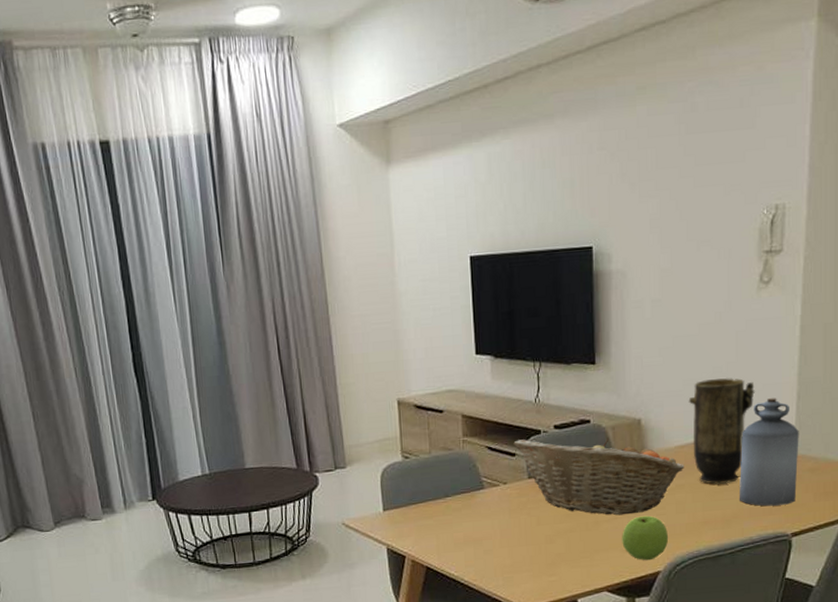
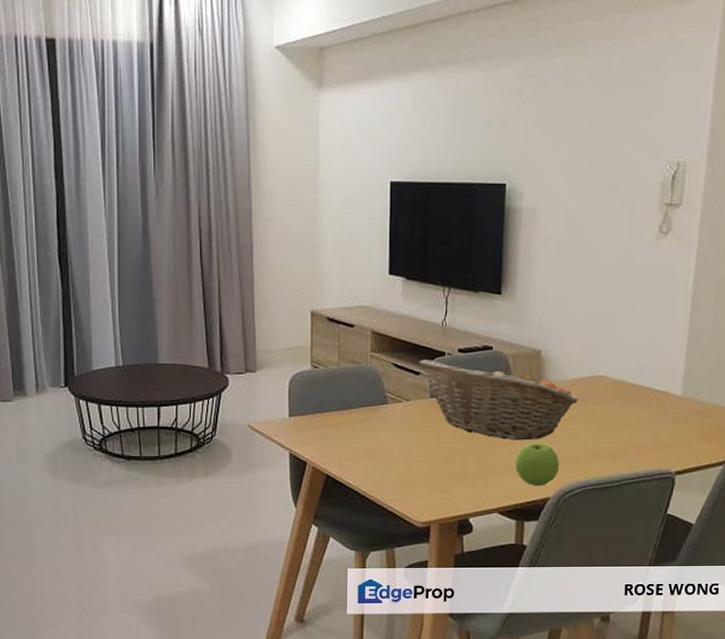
vase: present [688,378,756,485] -> none [586,319,650,420]
bottle: present [740,398,799,506] -> none [629,342,688,444]

